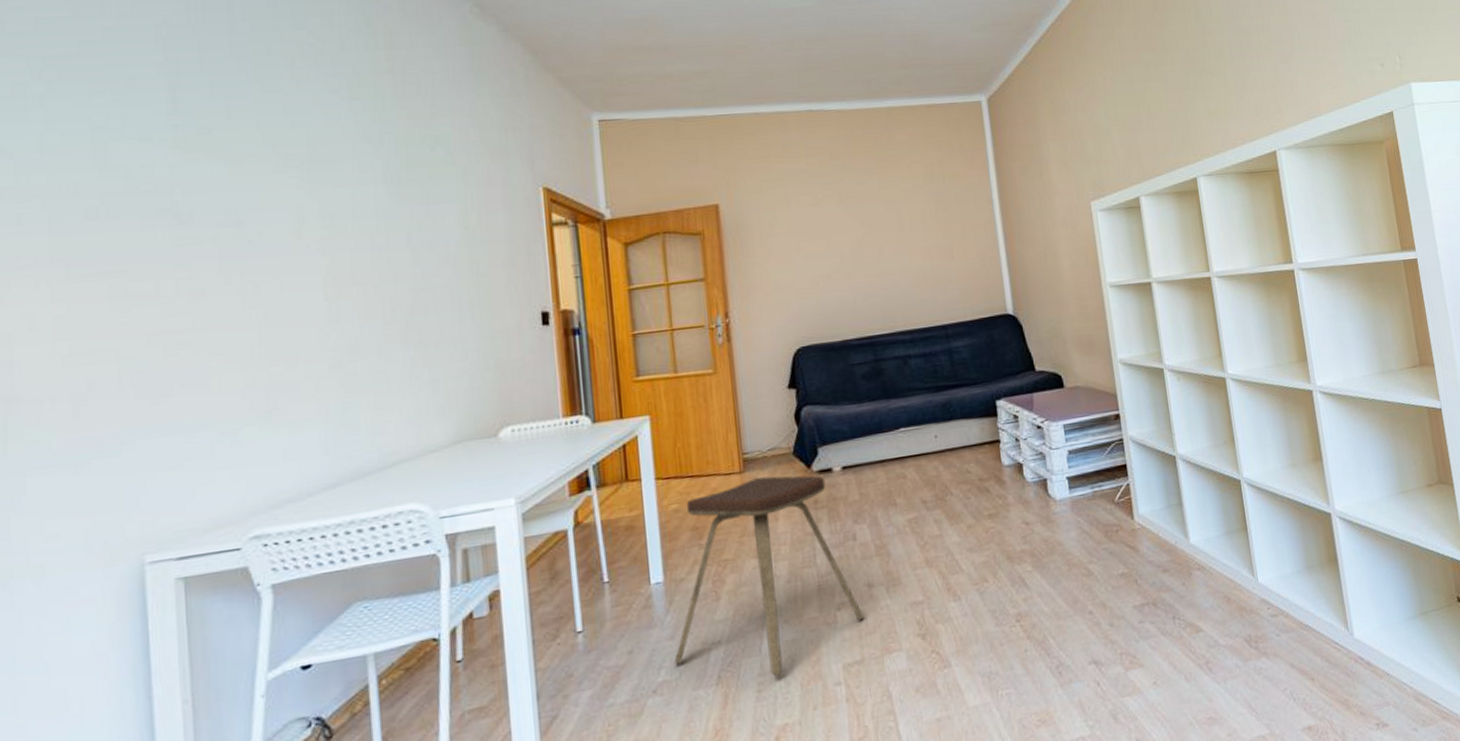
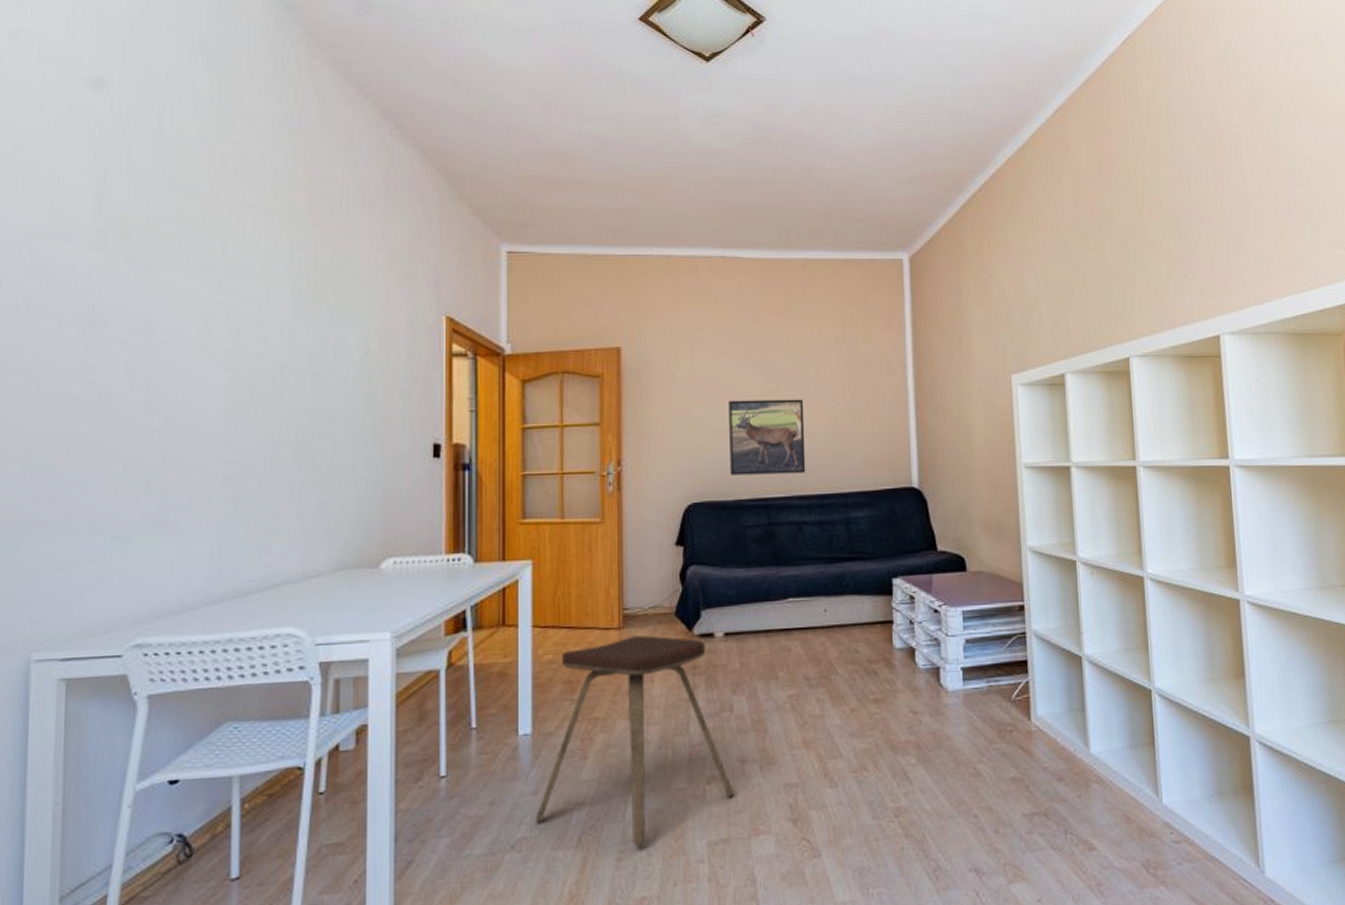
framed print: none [827,240,907,318] -> present [729,399,806,476]

